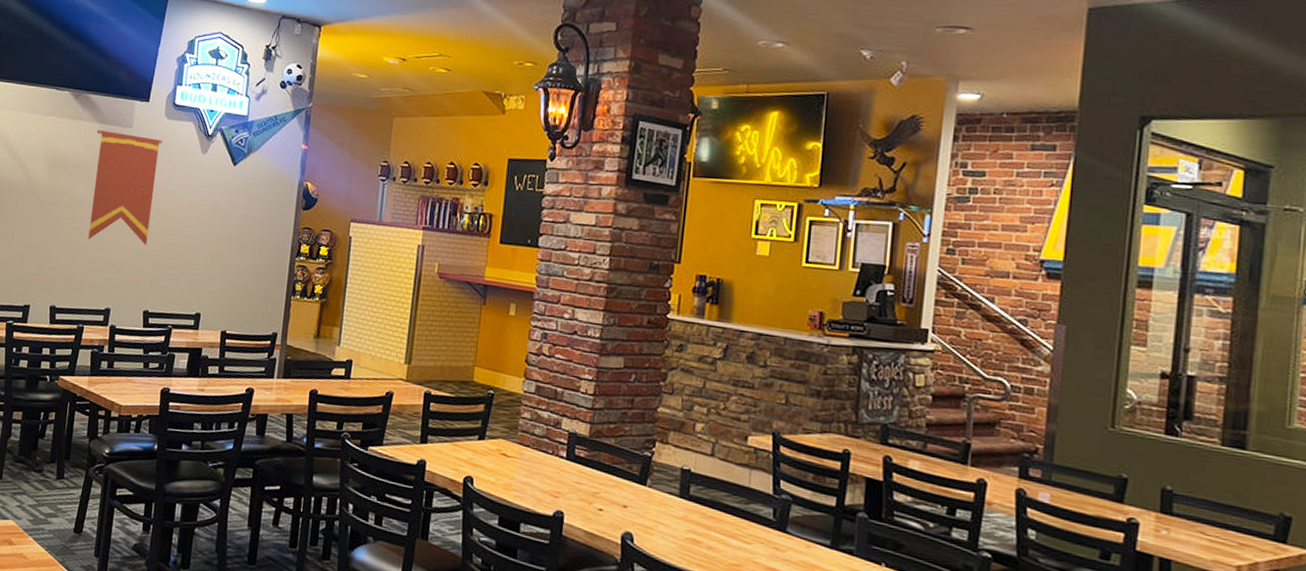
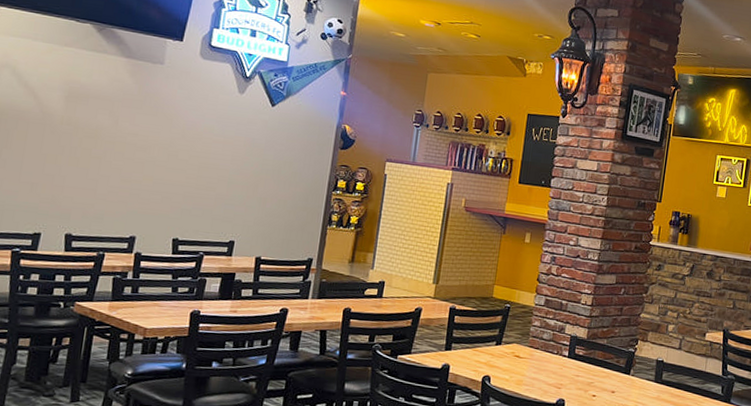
pennant: present [88,130,162,245] -> none [111,64,197,177]

